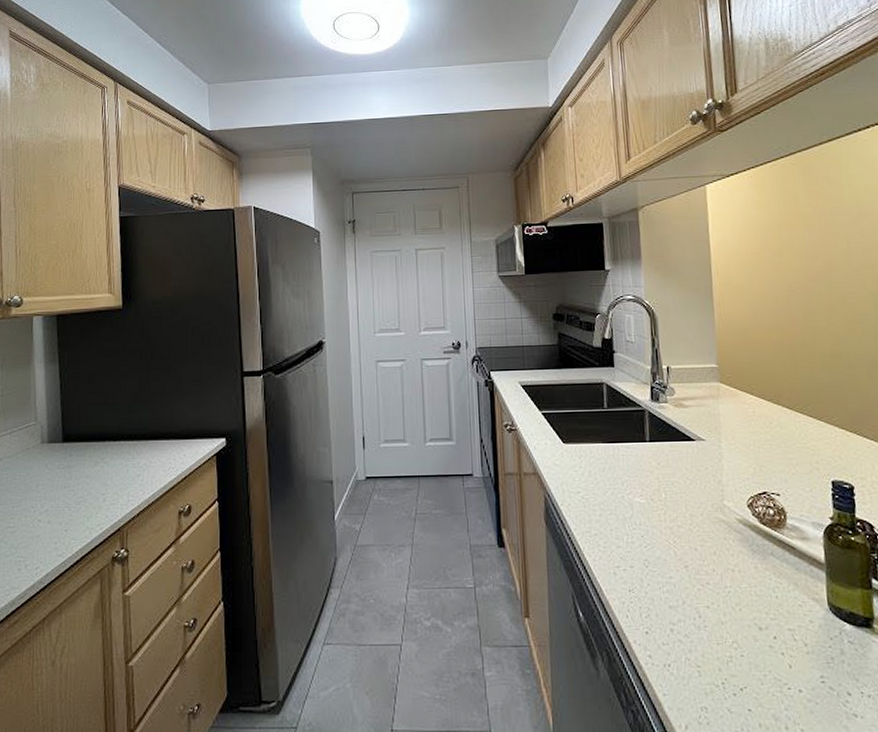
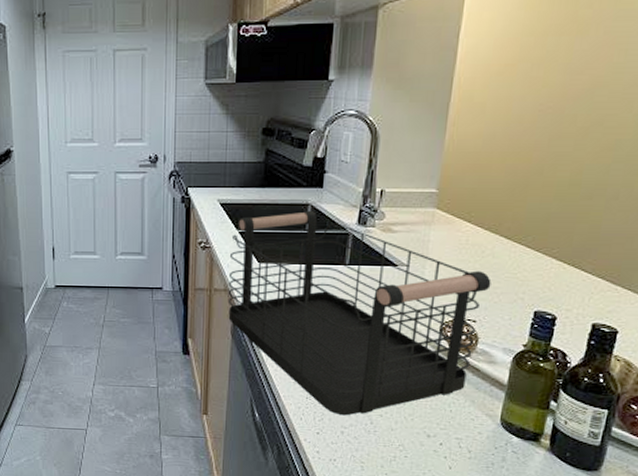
dish rack: none [535,388,786,610] -> present [227,210,491,416]

